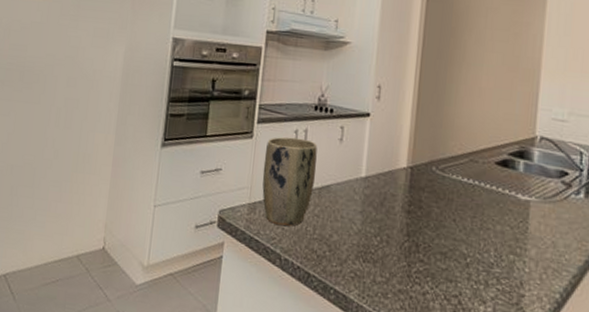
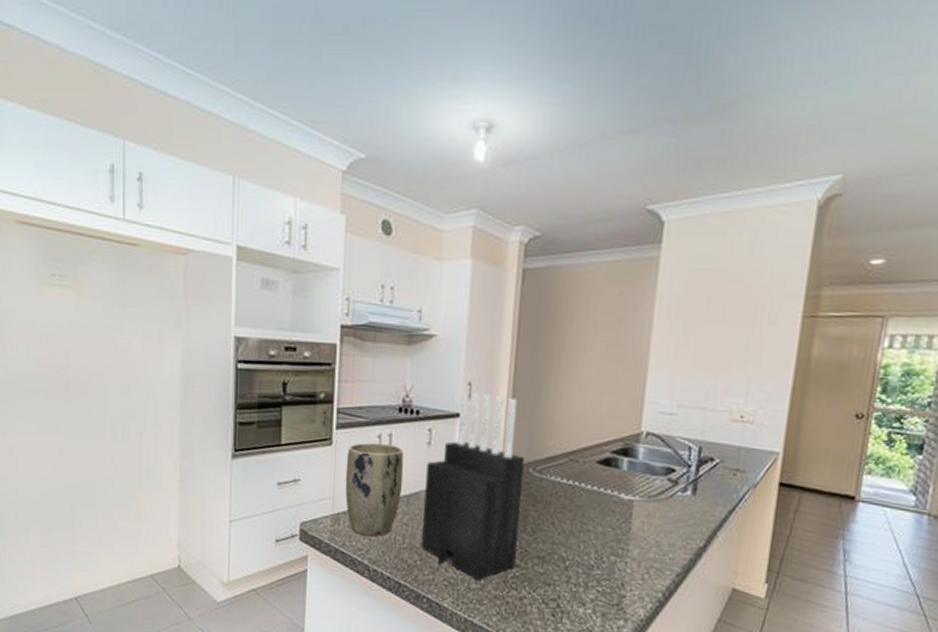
knife block: none [331,93,428,274] -> present [422,391,524,581]

